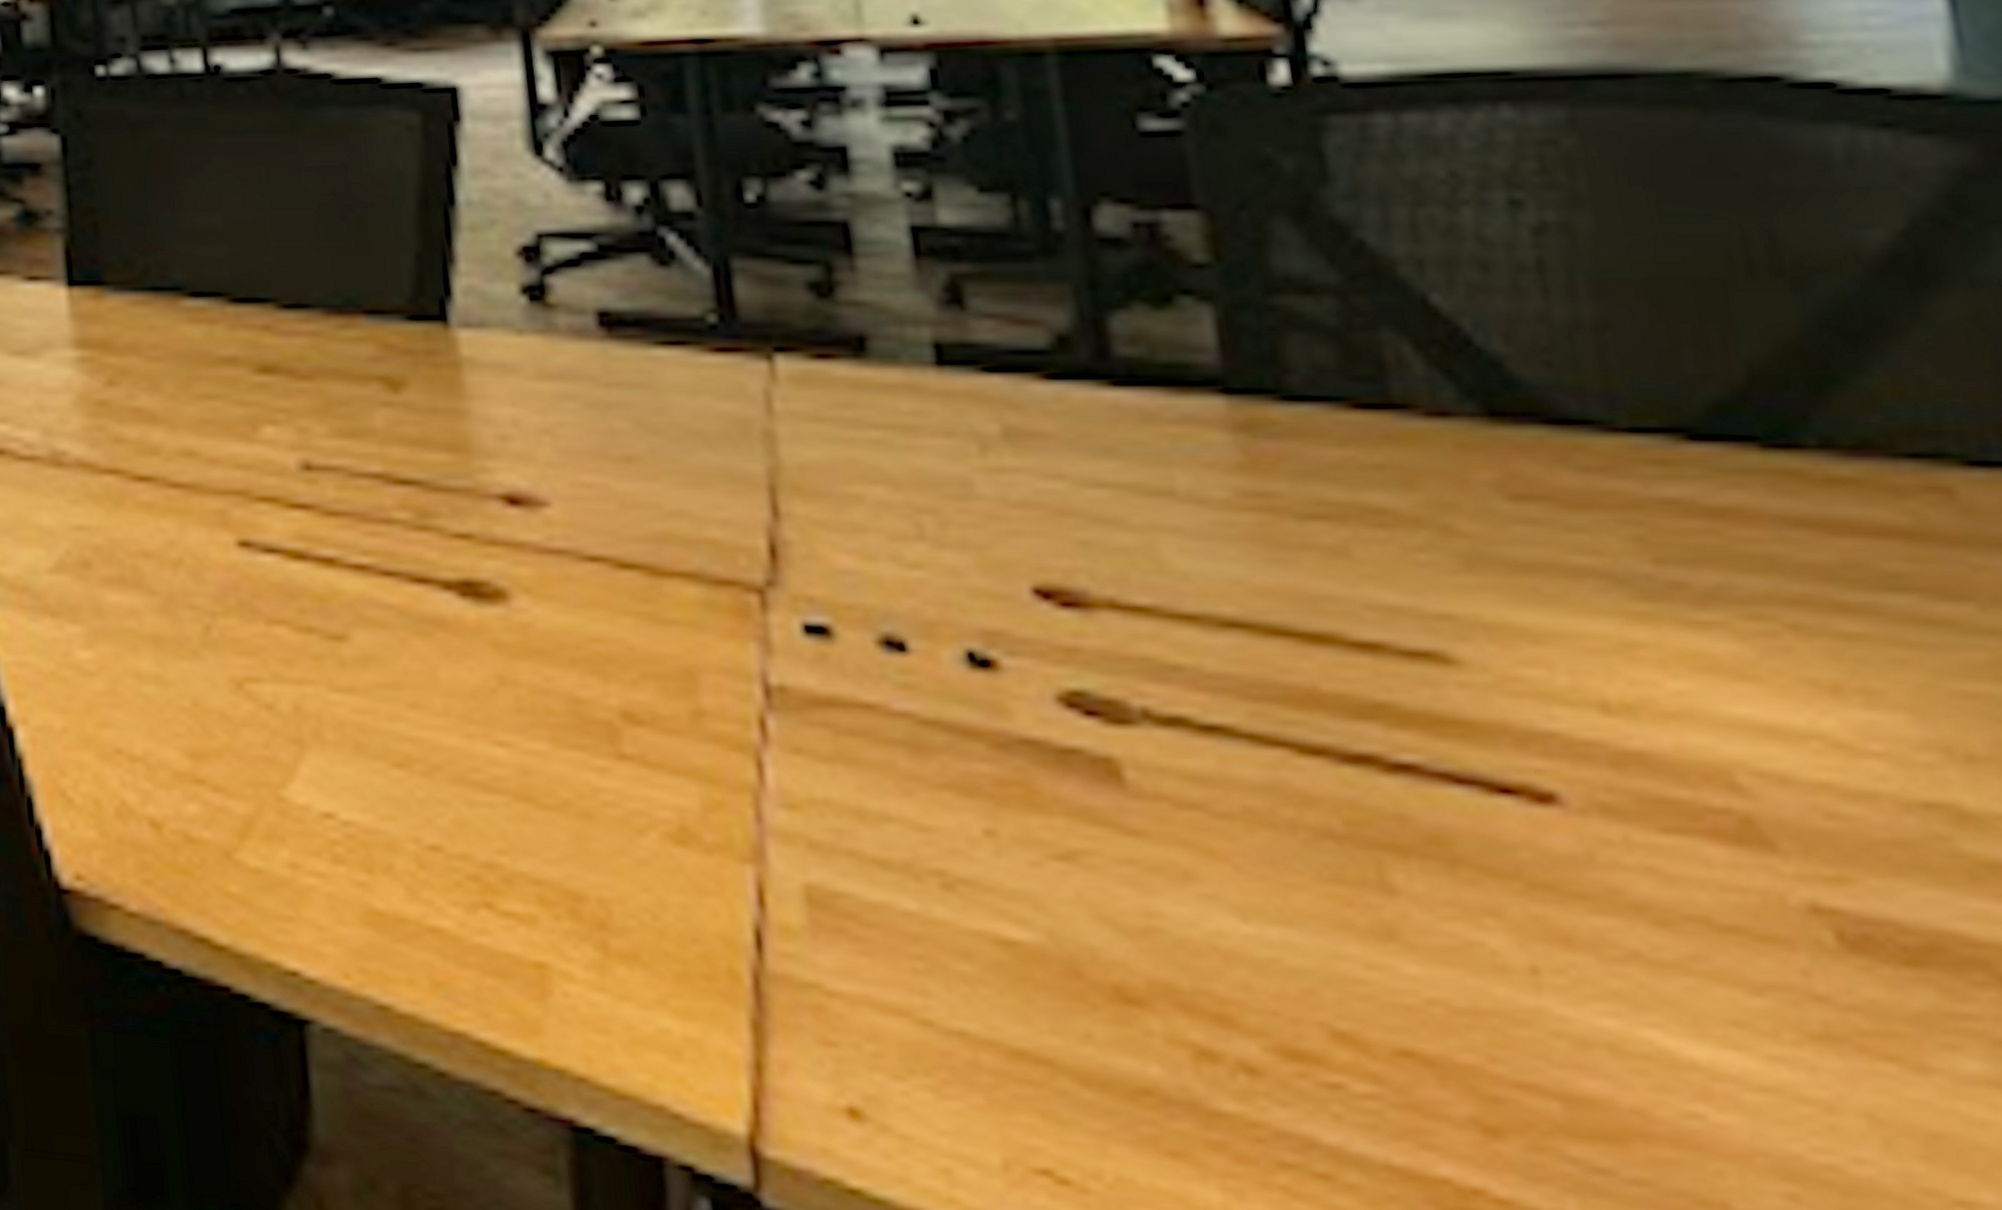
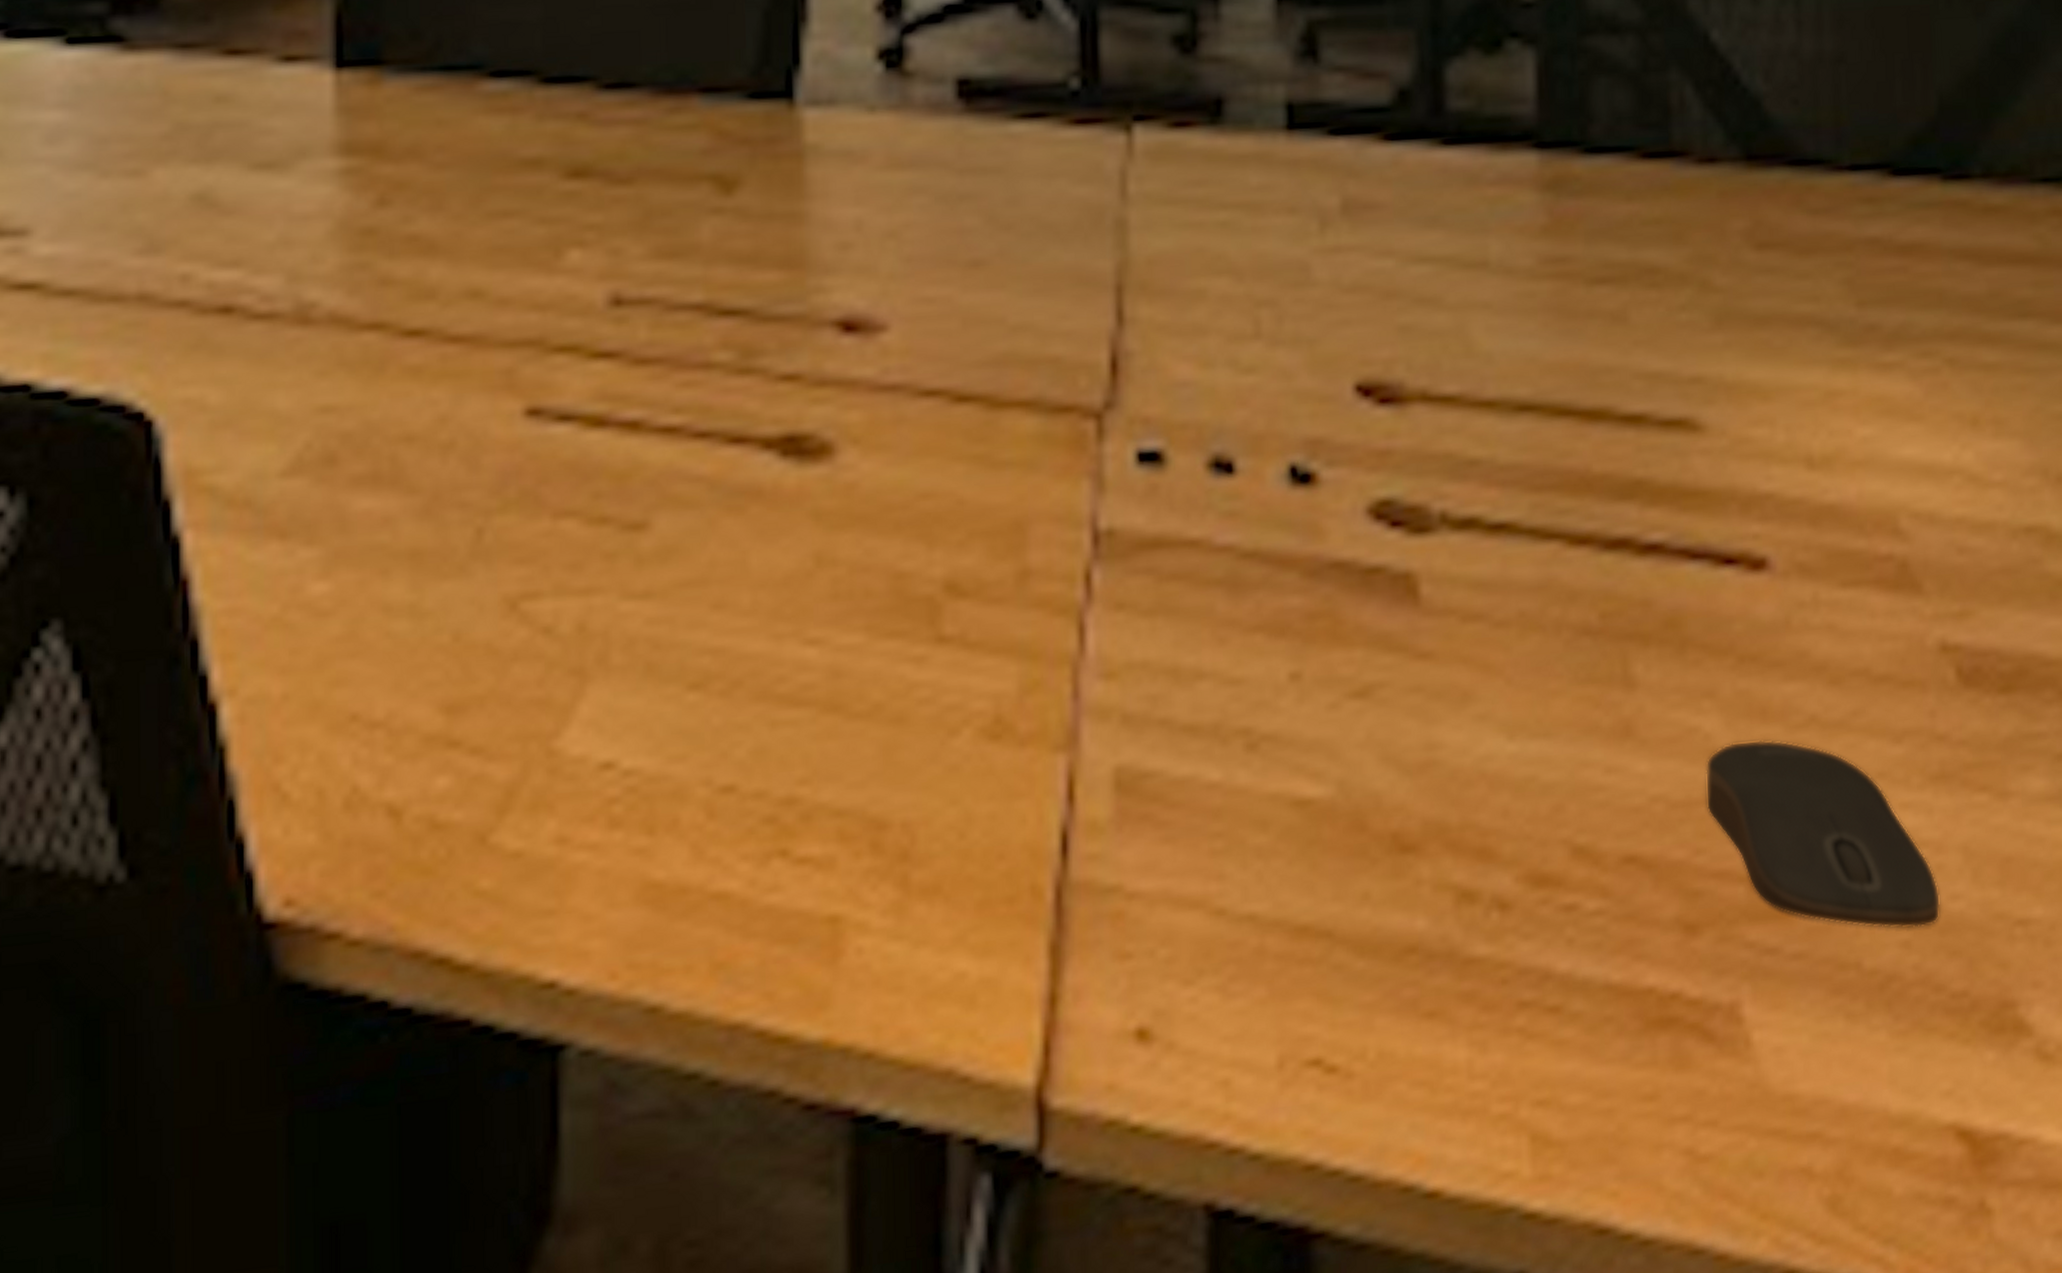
computer mouse: none [1495,963,1840,1184] -> present [1705,739,1941,928]

